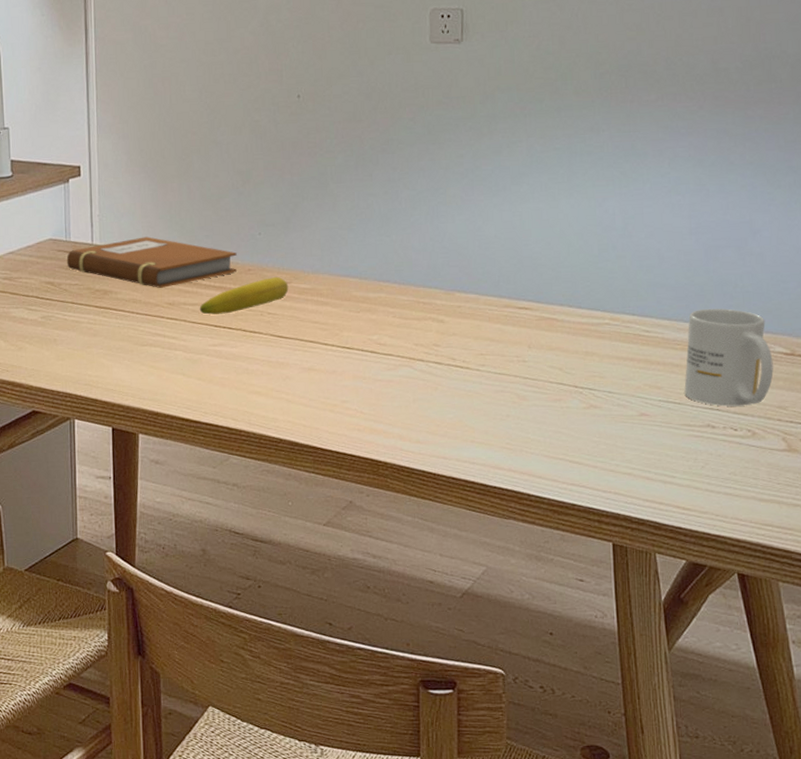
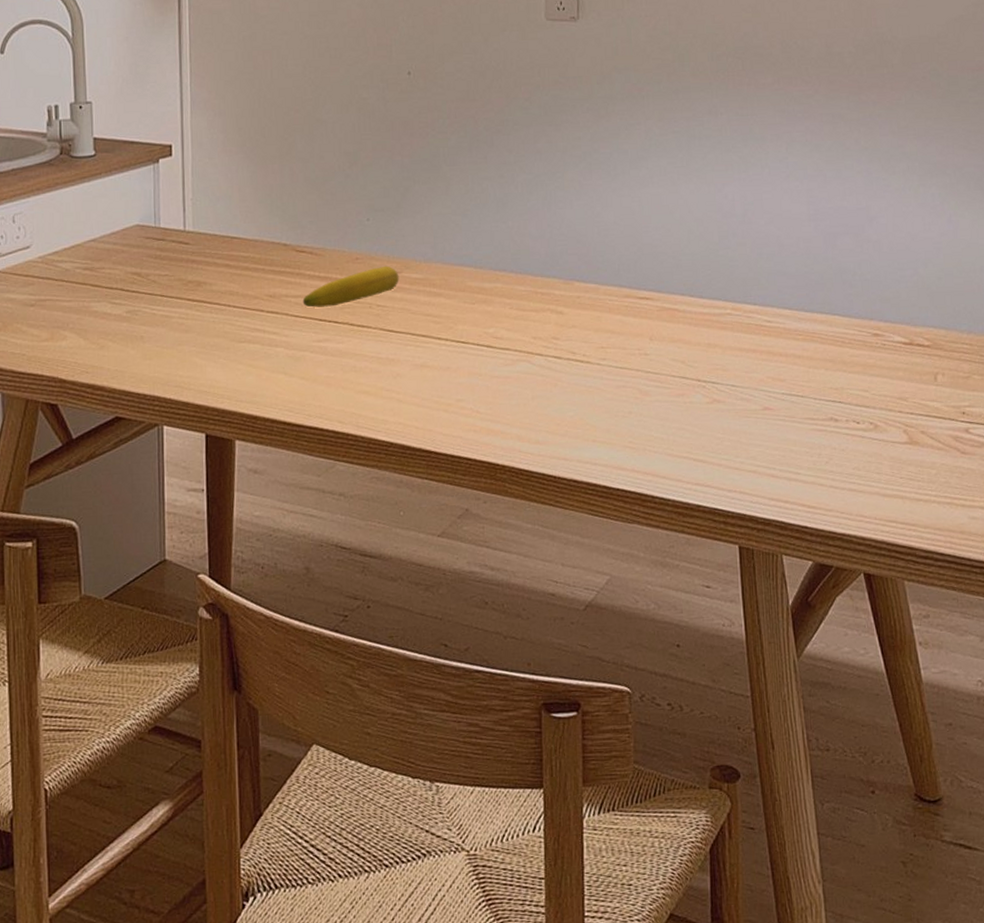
notebook: present [66,236,237,288] -> none [155,222,344,279]
mug: present [684,308,774,407] -> none [807,297,893,399]

